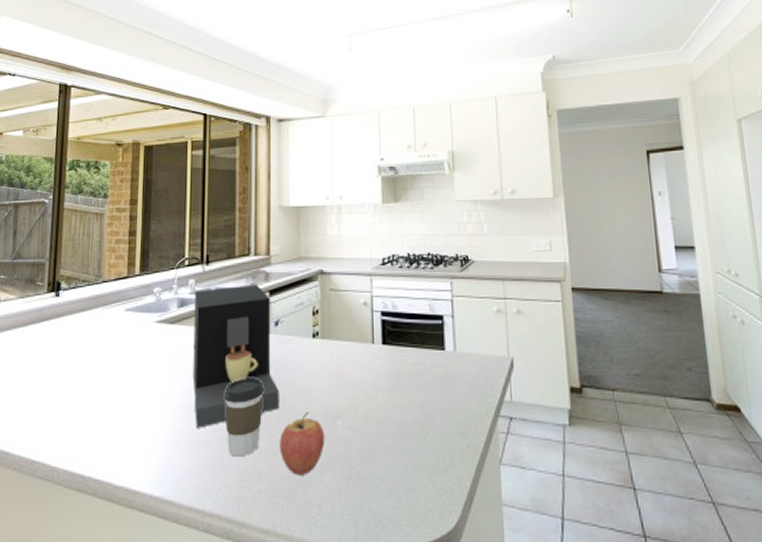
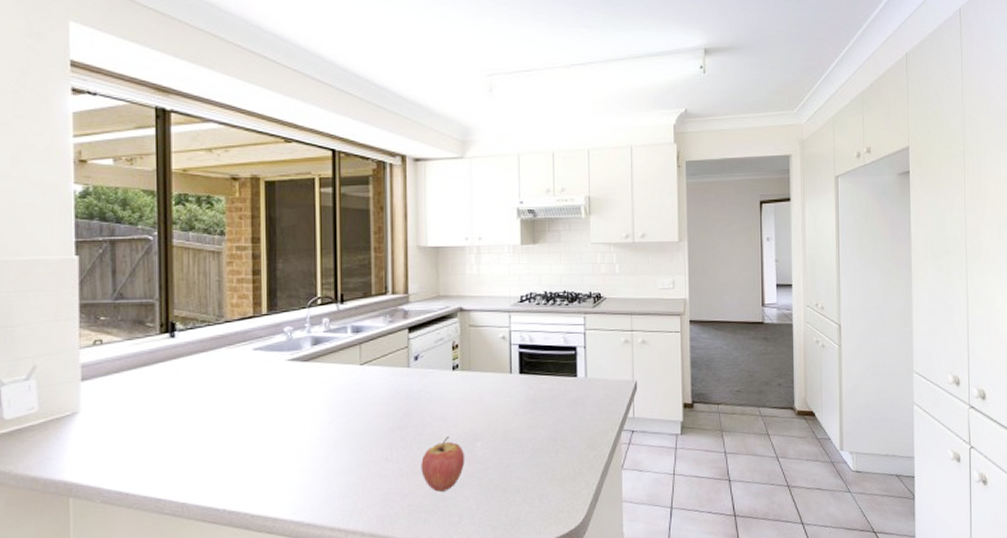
coffee maker: present [193,284,280,428] -> none [329,322,421,457]
coffee cup: present [223,378,264,457] -> none [363,409,404,480]

